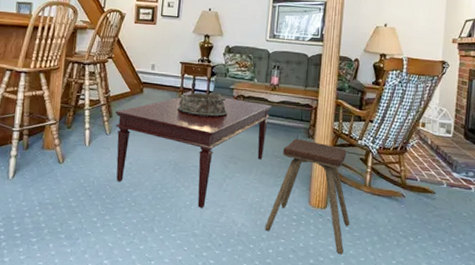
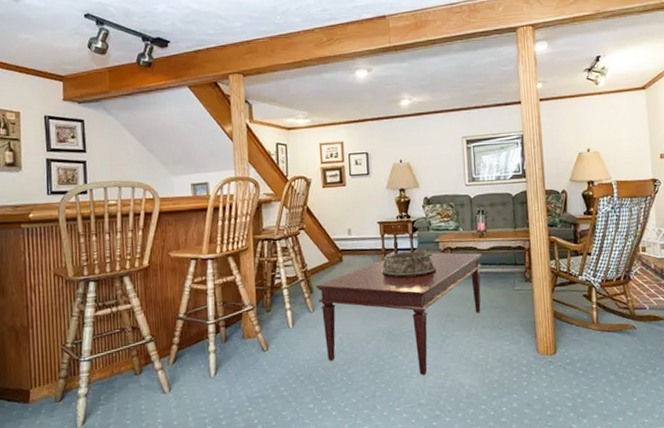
music stool: present [264,139,350,255] -> none [494,284,583,401]

